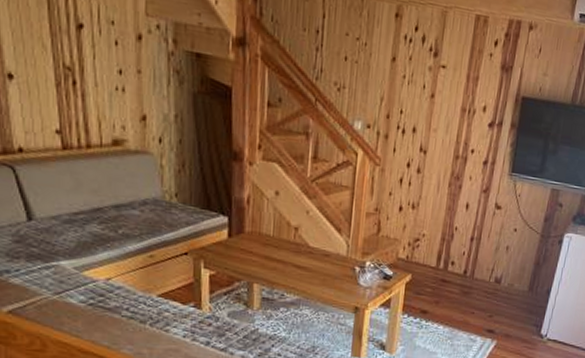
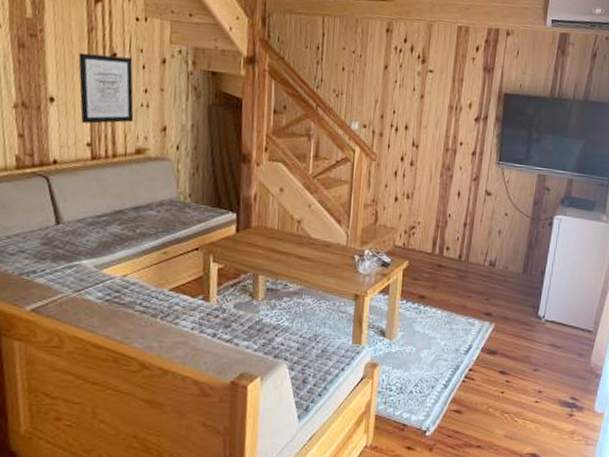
wall art: none [38,20,108,109] -> present [78,52,134,124]

